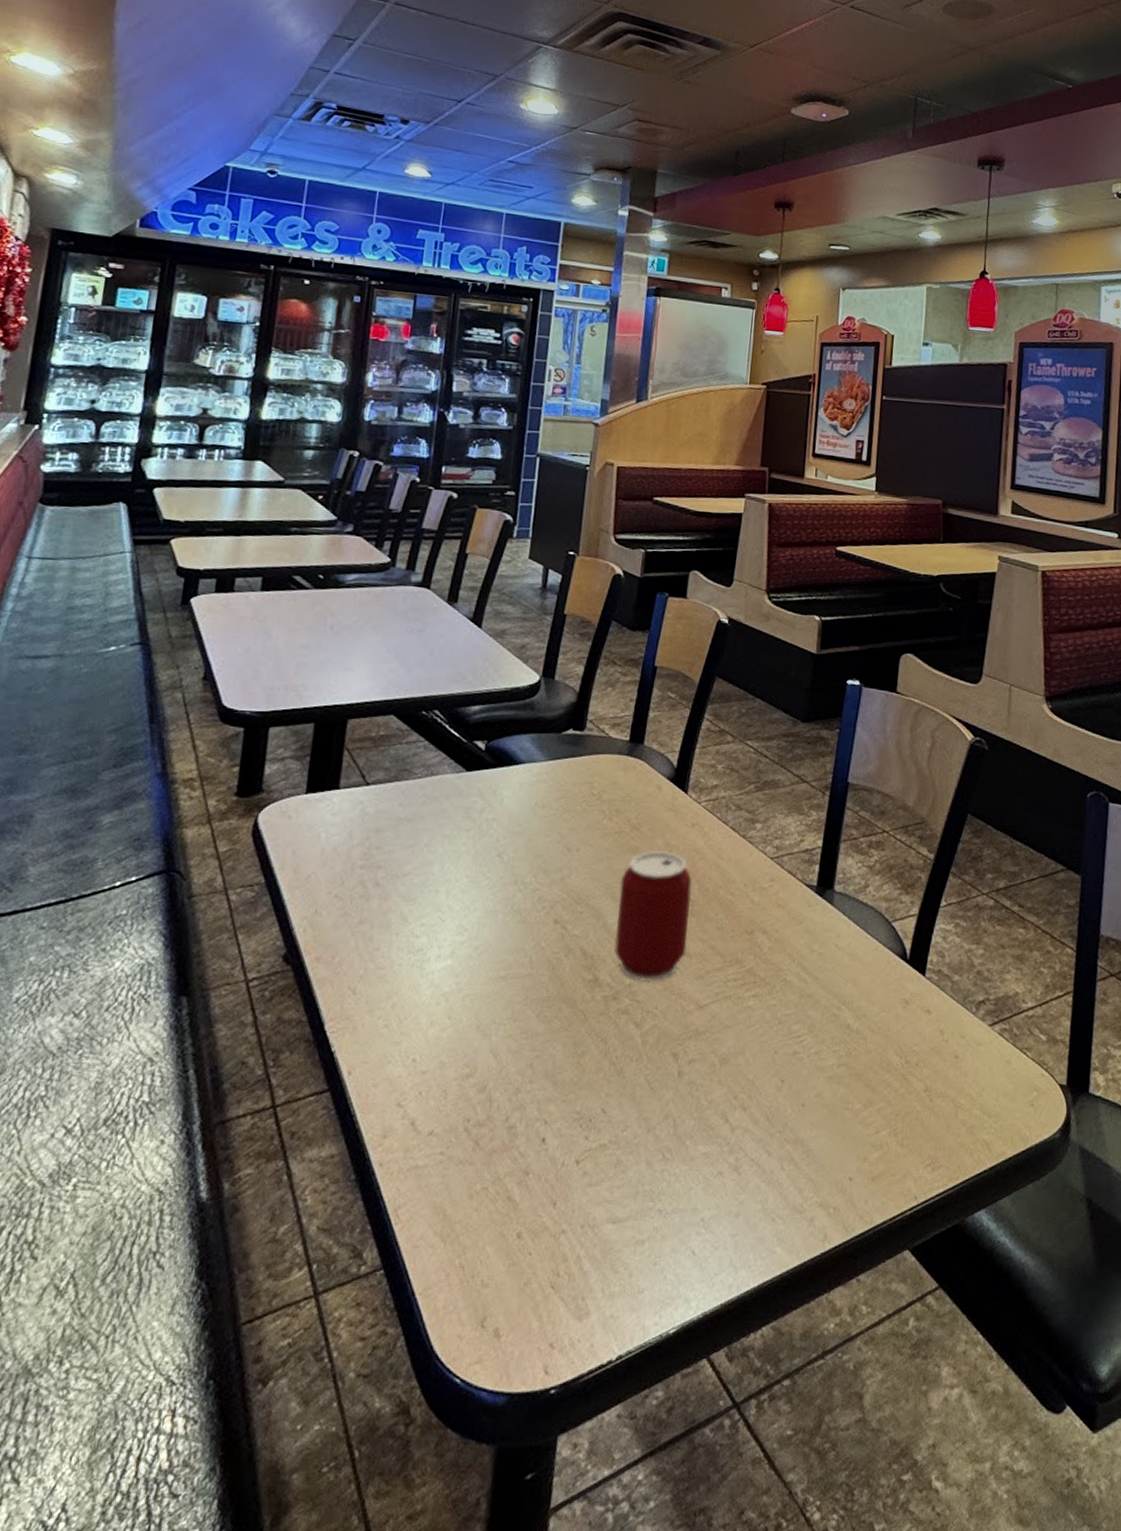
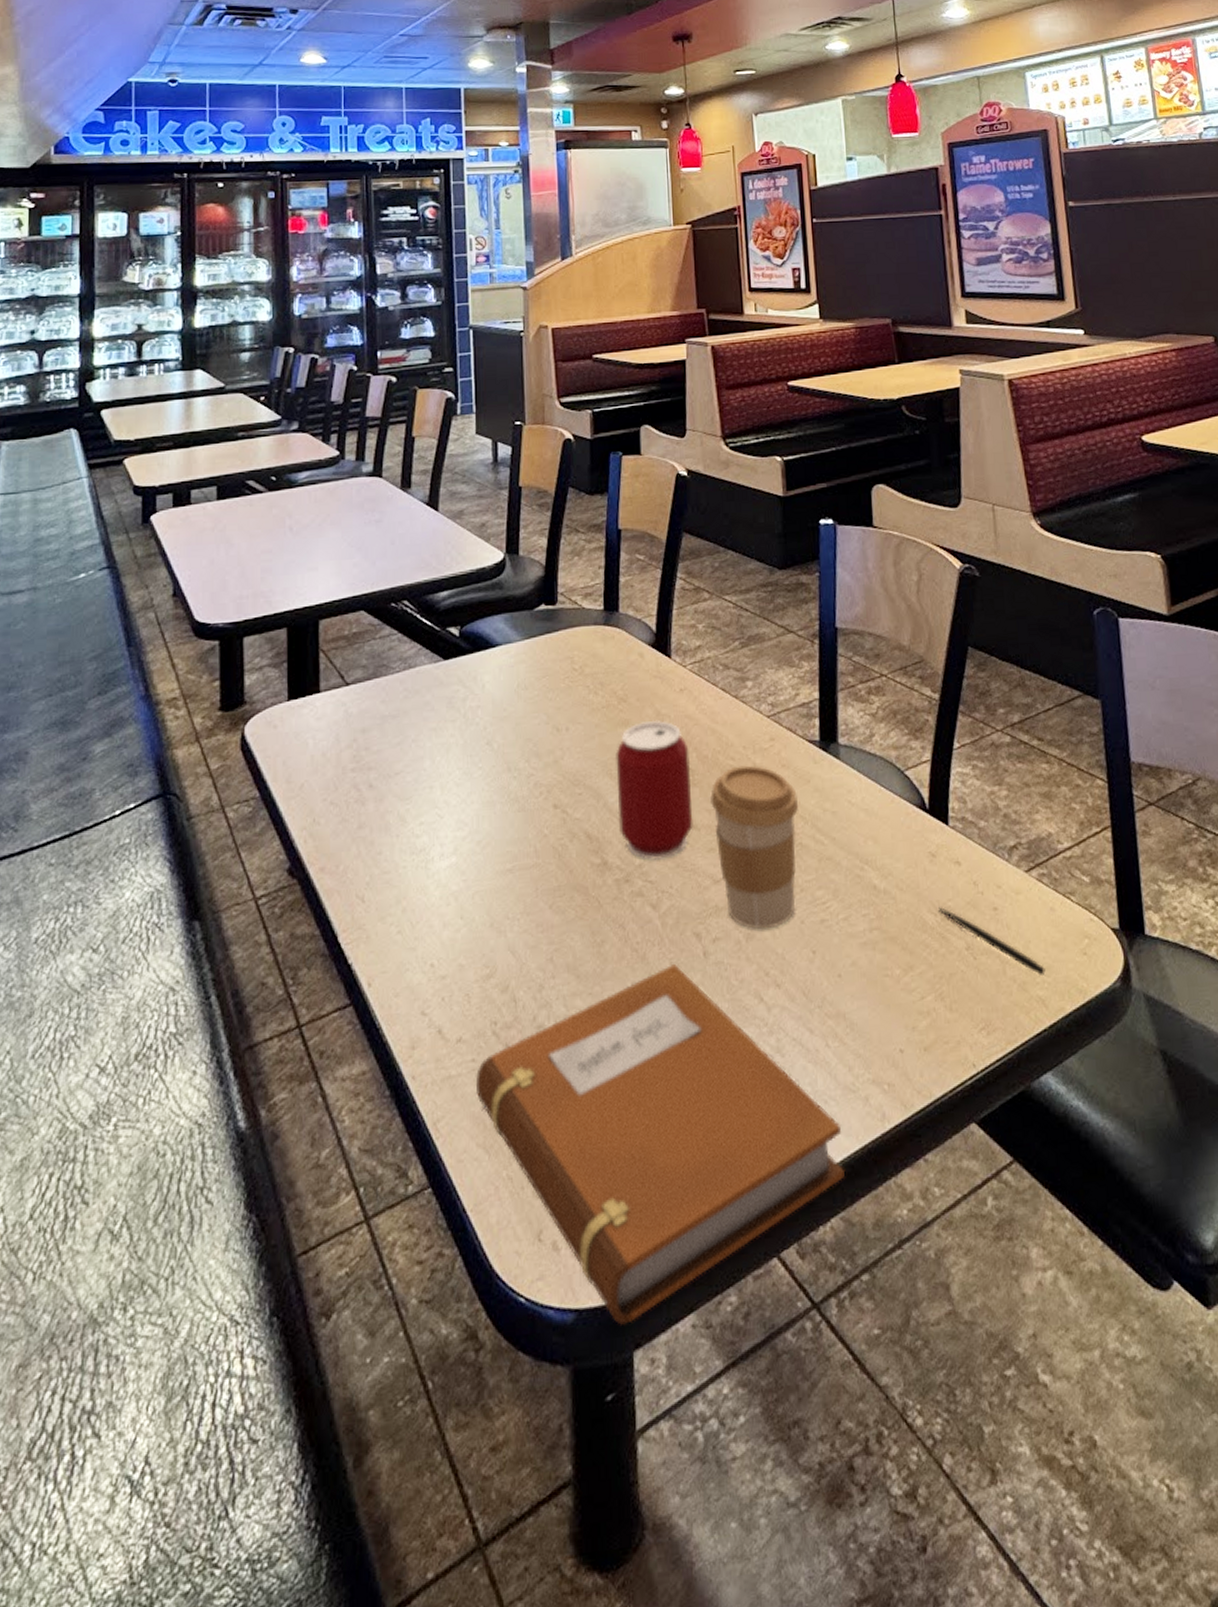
notebook: none [440,1081,785,1410] -> present [476,964,846,1325]
coffee cup: none [705,901,789,1056] -> present [710,764,799,930]
pen: none [904,1051,994,1121] -> present [939,907,1046,975]

